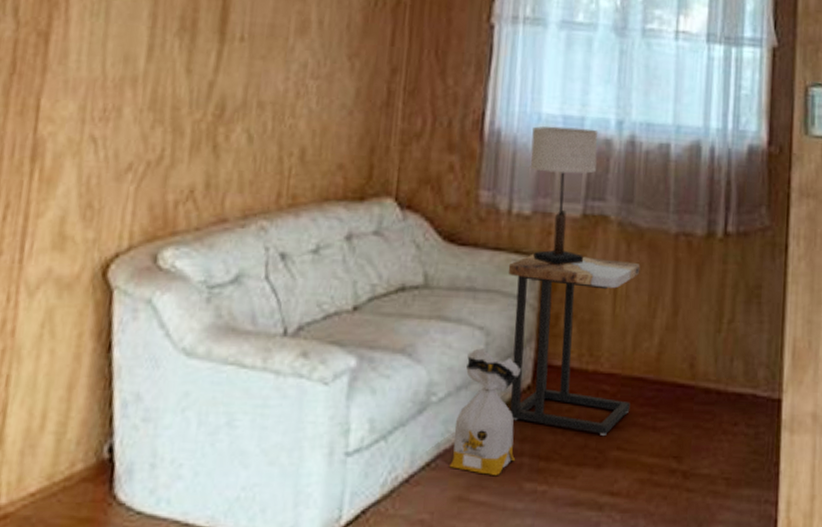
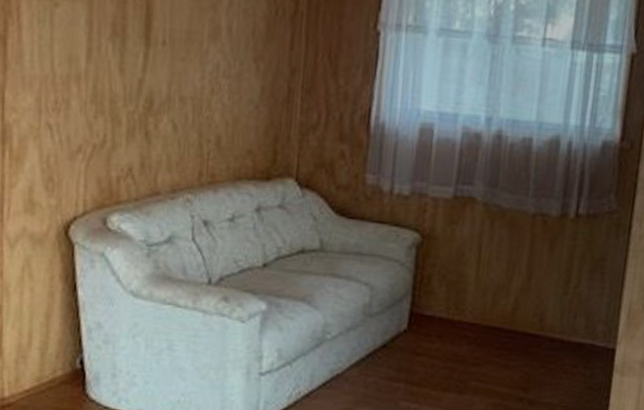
bag: present [449,348,522,475] -> none [341,299,400,395]
side table: present [508,253,641,435] -> none [389,227,502,370]
table lamp: present [530,126,599,266] -> none [409,121,470,237]

